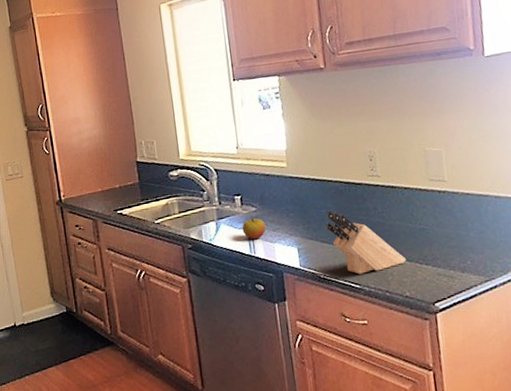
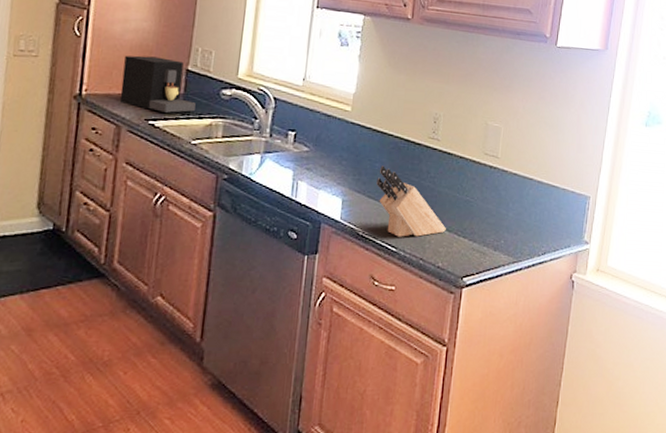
coffee maker: none [86,155,151,202] -> present [119,55,196,113]
apple: present [242,218,266,240] -> none [288,158,314,183]

